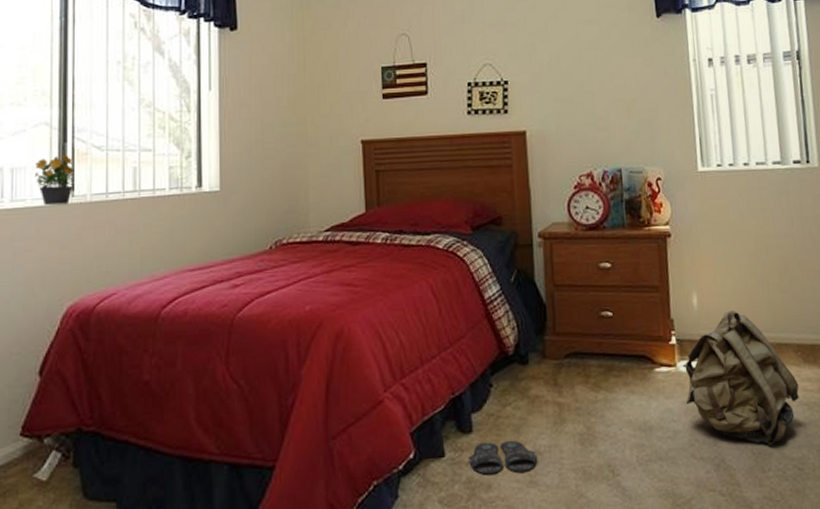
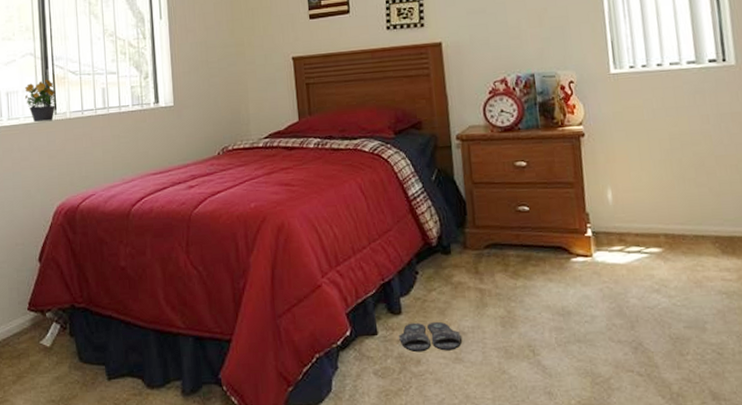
backpack: present [682,311,799,446] -> none [598,205,718,332]

